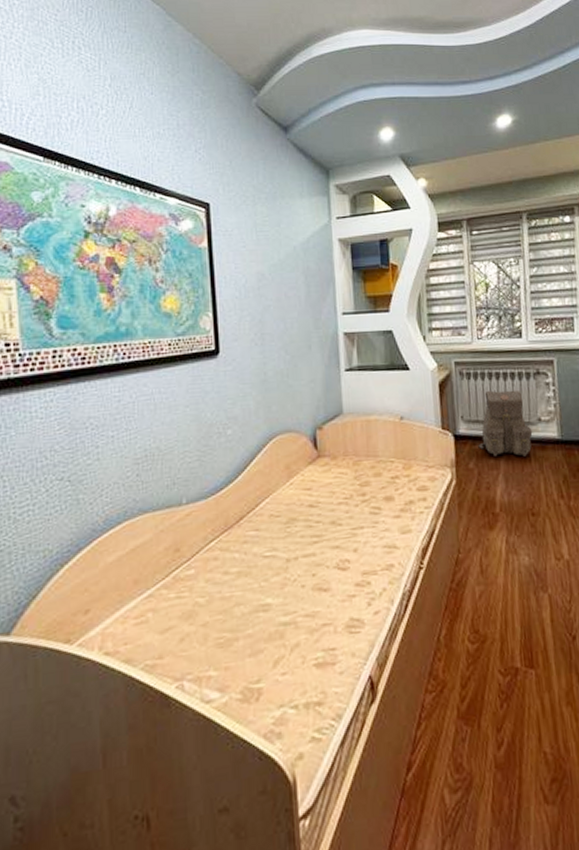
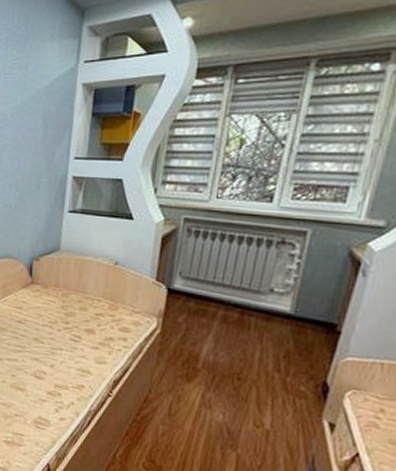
backpack: present [478,390,533,458] -> none [192,253,260,323]

